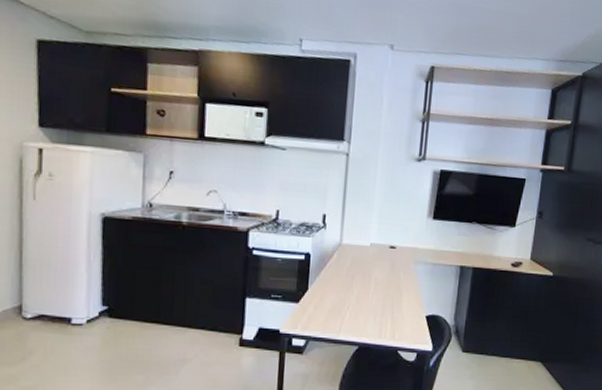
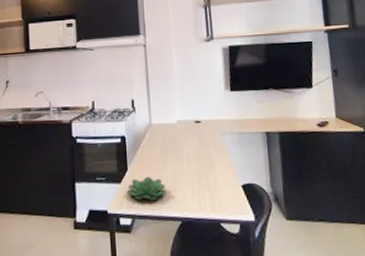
succulent plant: none [303,298,348,324] -> present [126,176,166,201]

